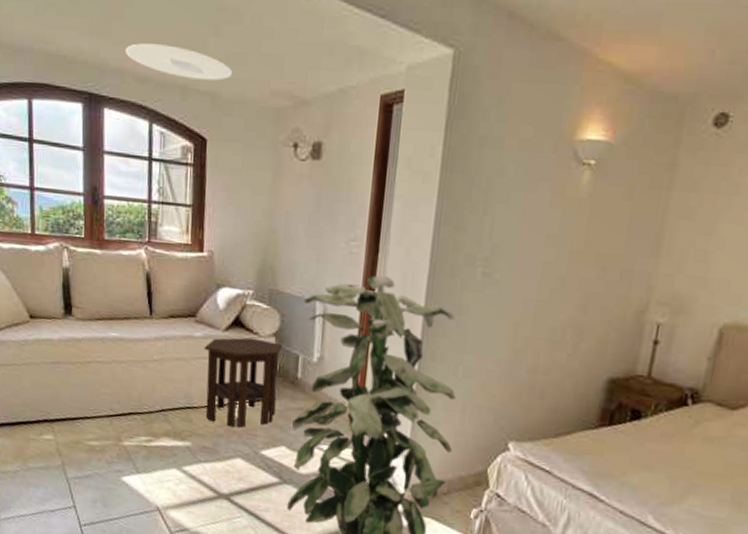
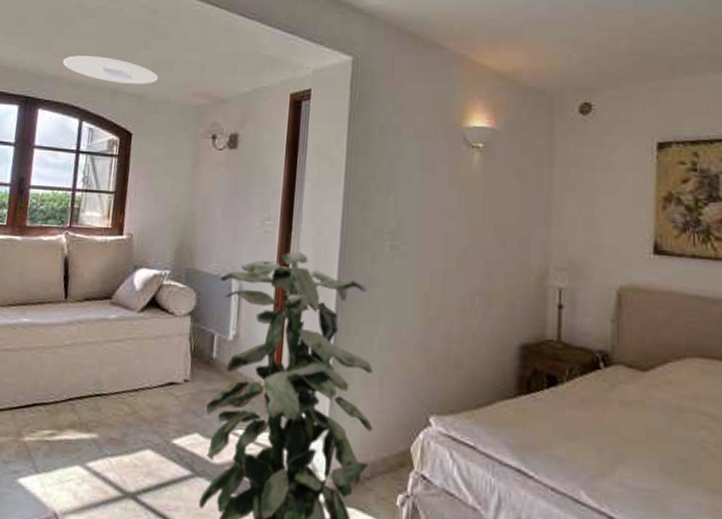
side table: present [204,337,283,428] -> none [115,317,199,416]

